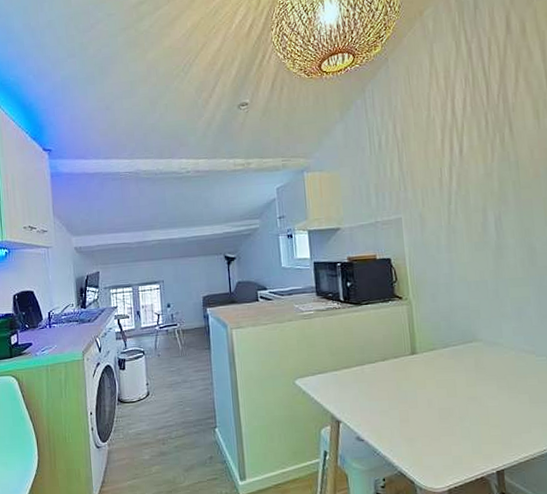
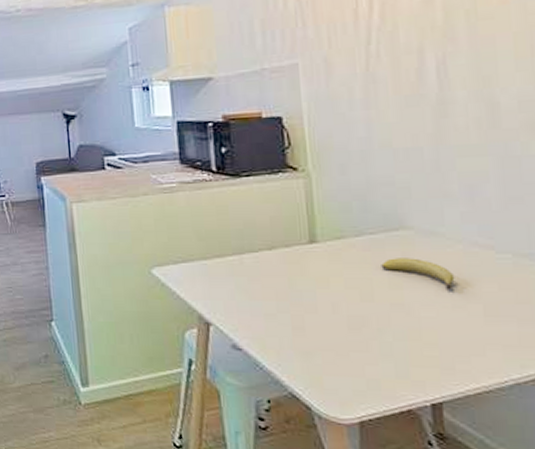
fruit: none [461,362,510,386] -> present [381,258,455,290]

